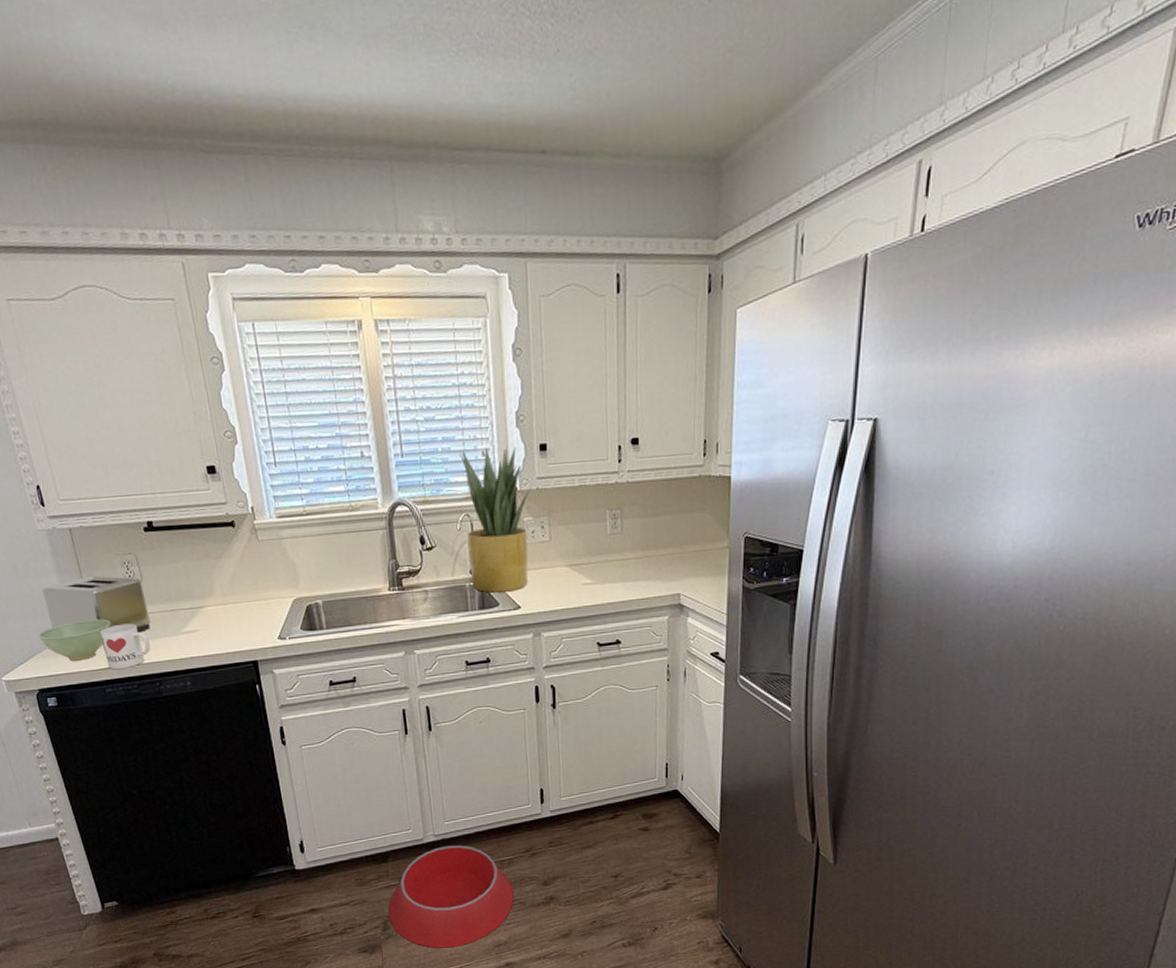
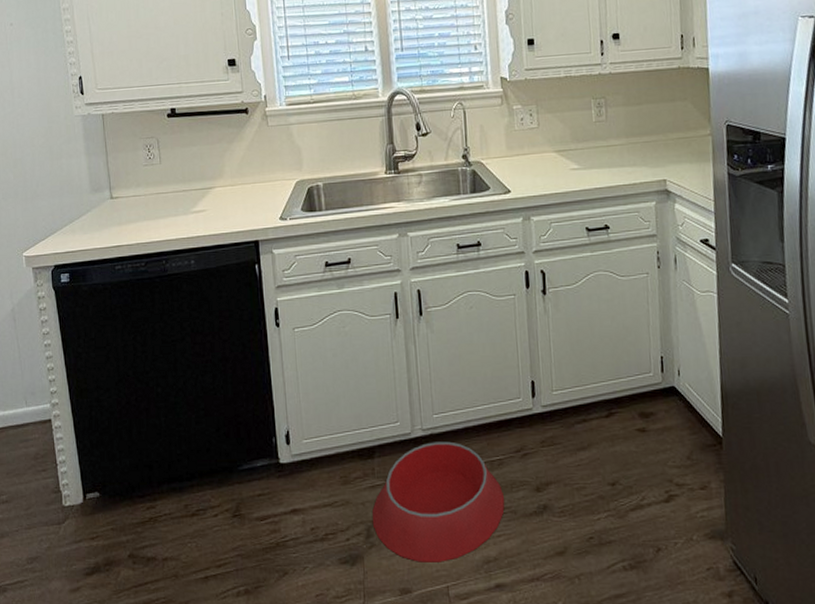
bowl: present [37,618,111,661] -> none [61,198,128,238]
toaster: present [41,575,151,632] -> none [70,157,164,211]
mug: present [99,623,151,670] -> none [117,202,162,247]
planter: present [458,447,532,593] -> none [453,42,521,177]

